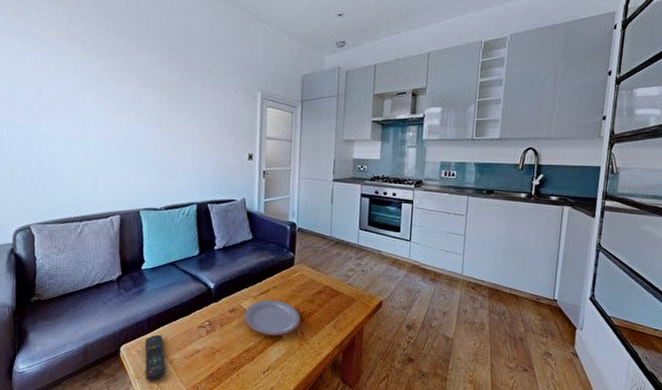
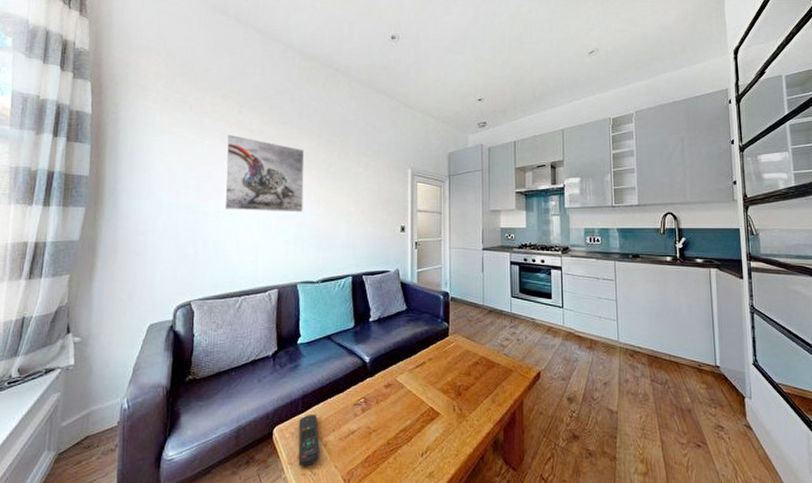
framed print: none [57,45,144,136] -> present [224,134,305,212]
plate: present [244,300,301,336] -> none [400,373,458,412]

